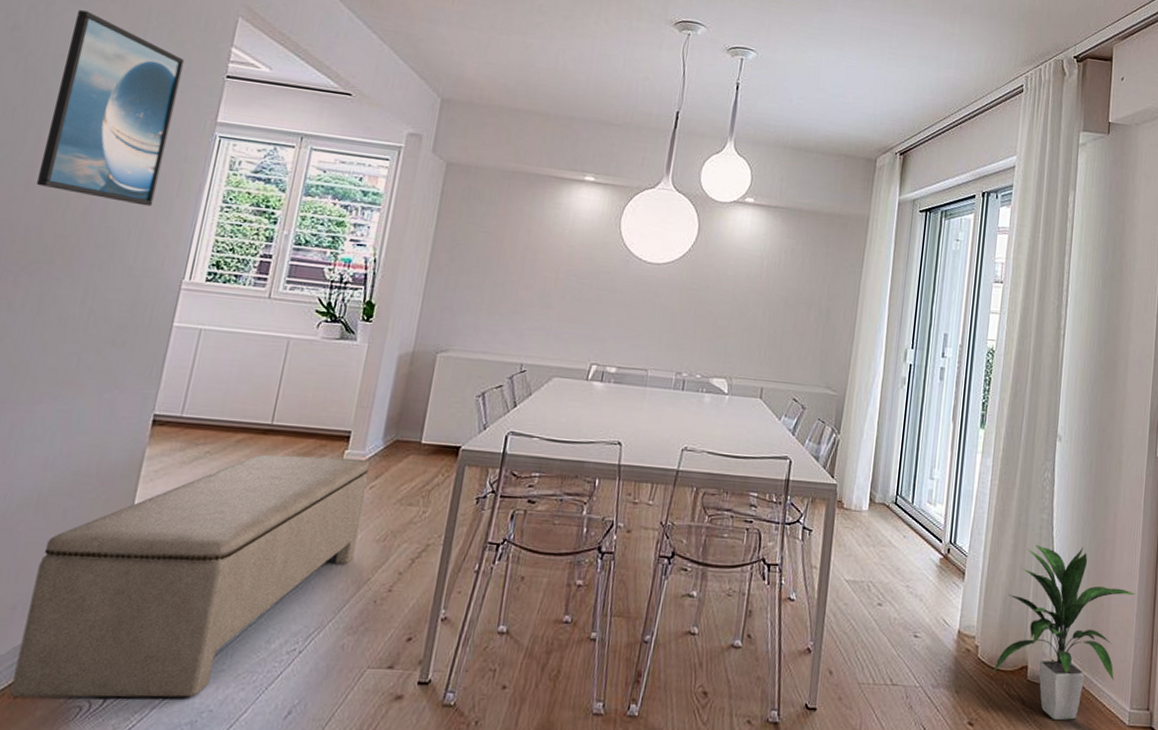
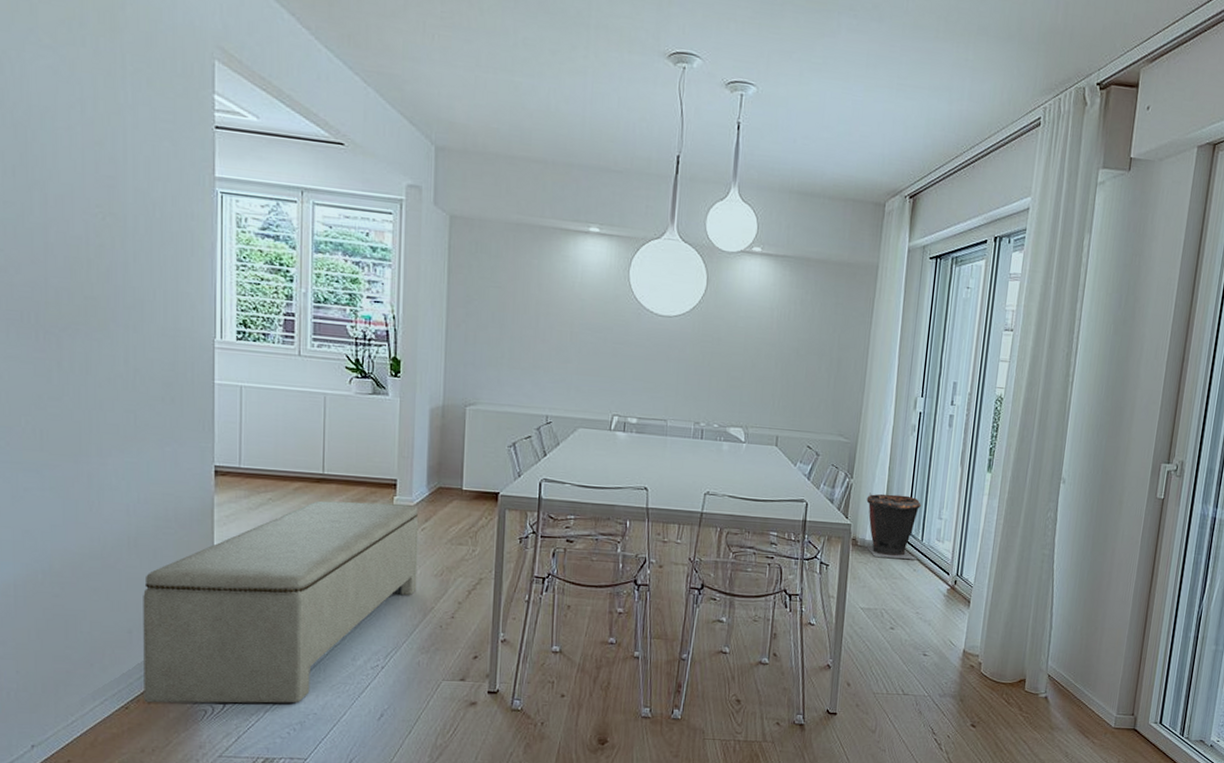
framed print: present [36,10,185,207] -> none [50,56,170,266]
waste bin: none [853,449,911,524] -> present [866,492,921,559]
indoor plant: present [992,544,1138,721] -> none [994,576,1131,724]

